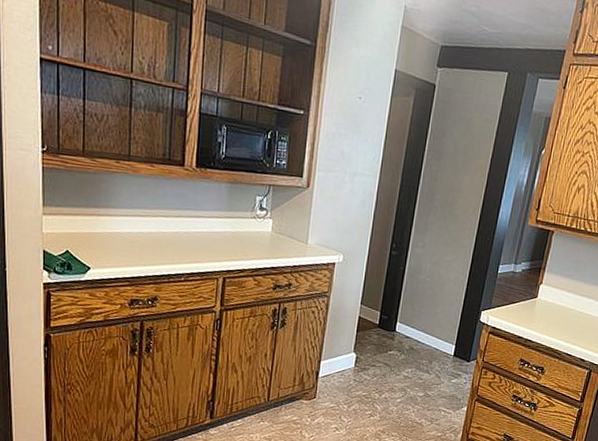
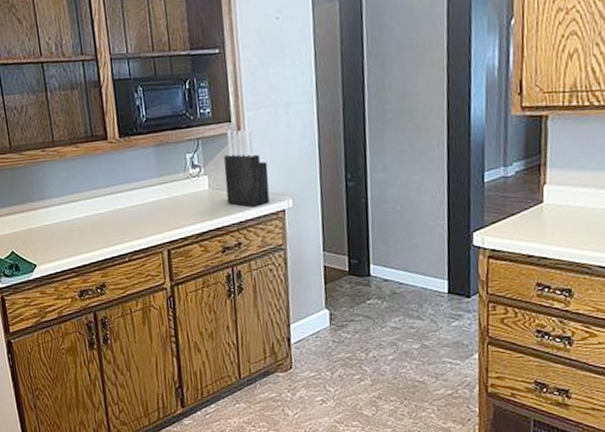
knife block: none [286,184,328,256] -> present [223,130,270,207]

